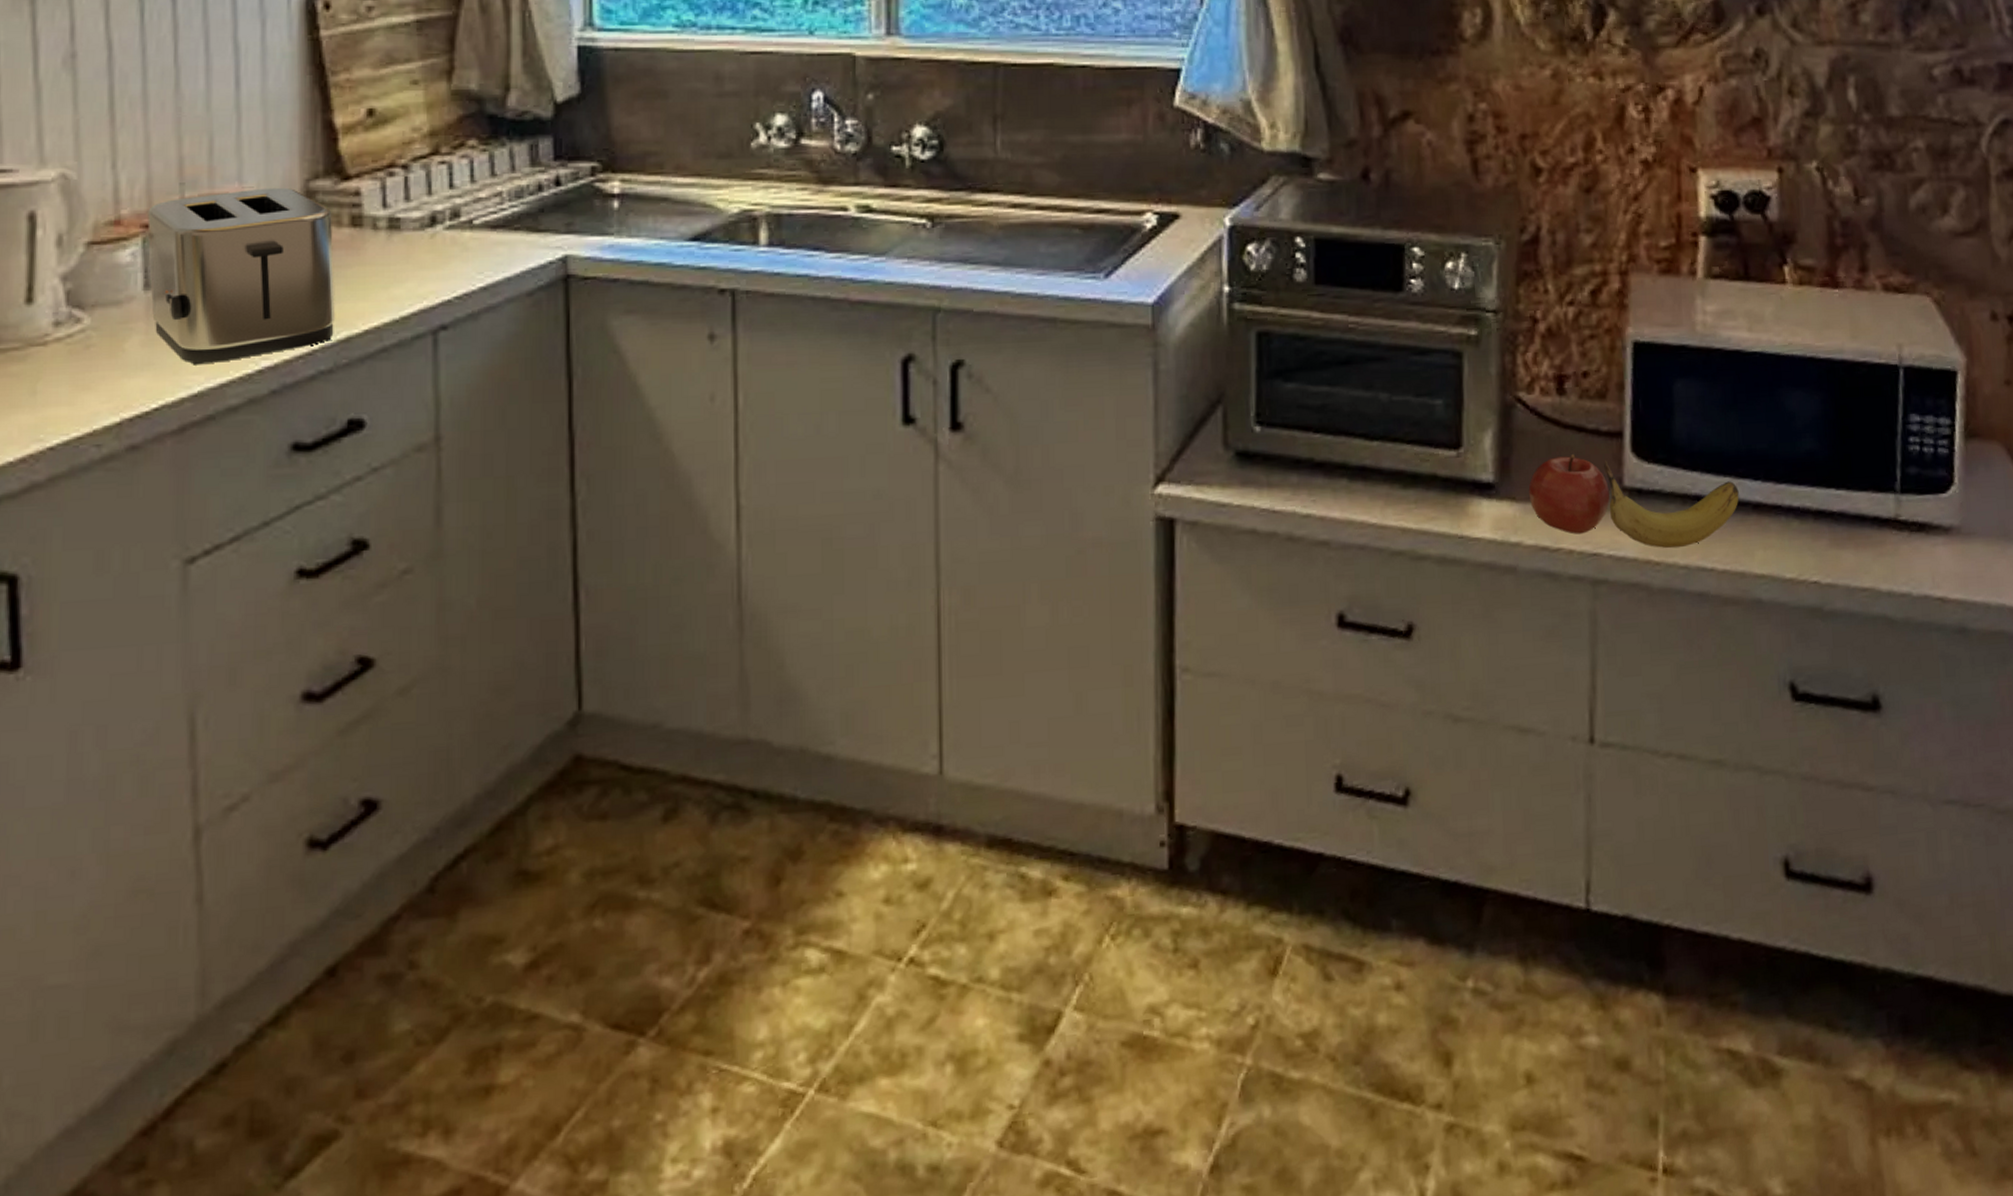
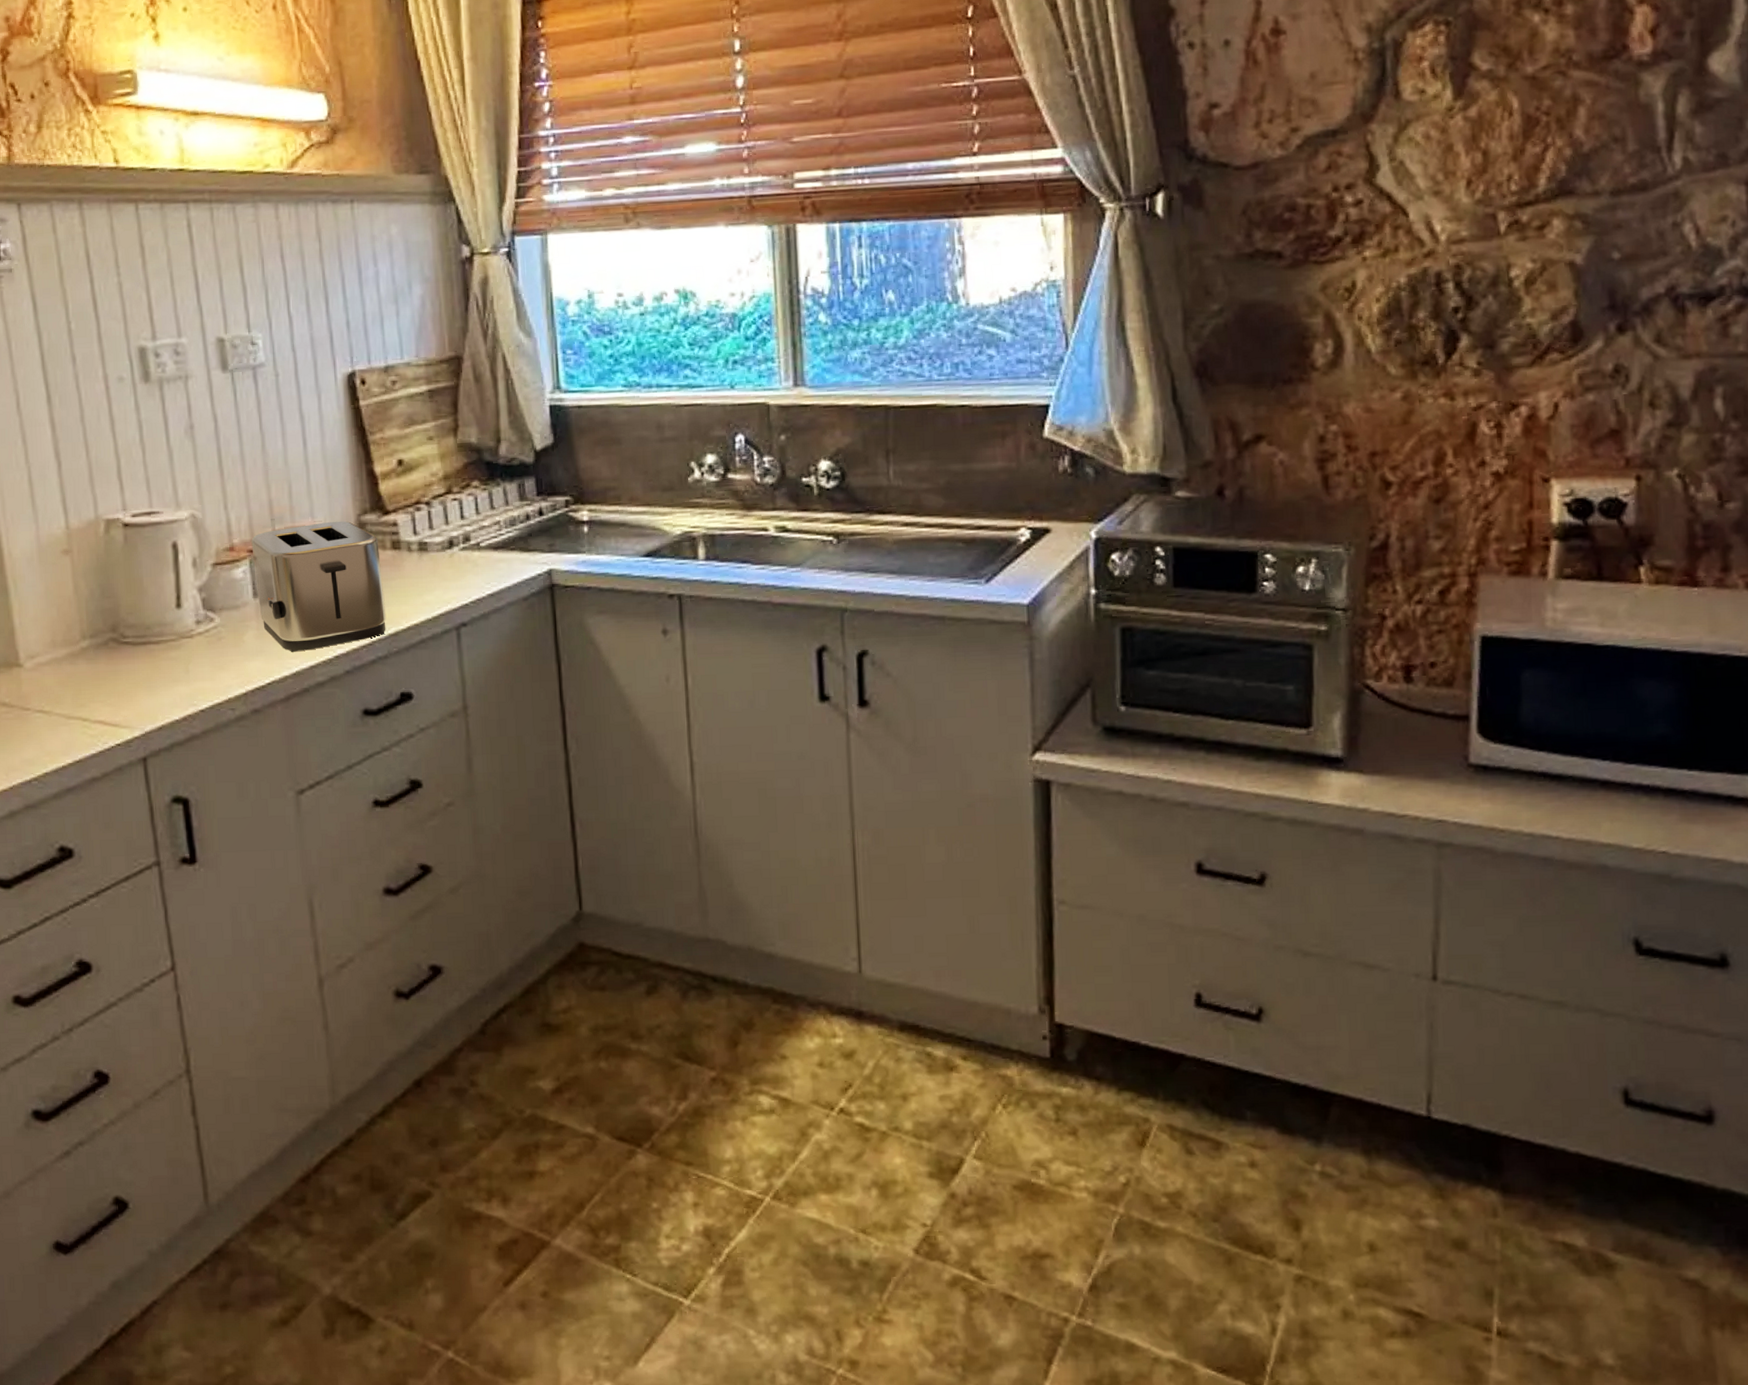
fruit: present [1528,453,1610,535] -> none [1375,733,1455,803]
fruit: present [1604,460,1739,549] -> none [1450,740,1587,818]

